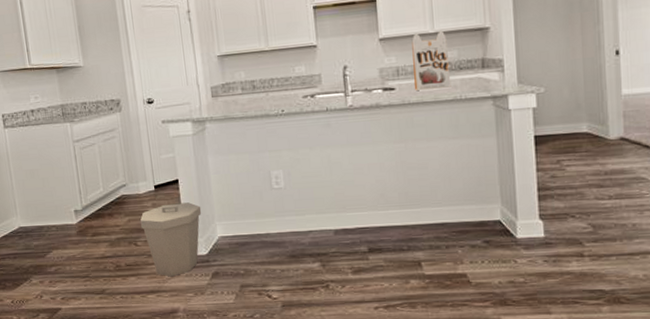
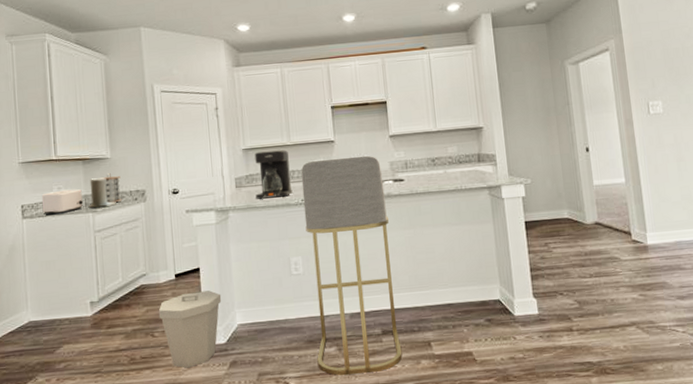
toaster: none [20,98,61,124] -> present [41,189,84,215]
paper towel: none [65,86,91,119] -> present [89,177,115,209]
spice rack: none [75,81,98,113] -> present [100,172,122,204]
coffee maker: none [230,56,272,110] -> present [255,150,293,199]
bar stool: none [280,62,390,291] -> present [301,156,403,375]
shopping bag: present [411,30,452,92] -> none [418,129,453,183]

